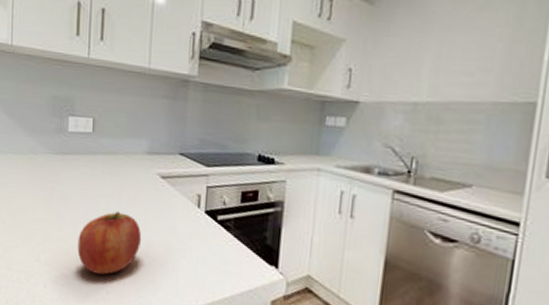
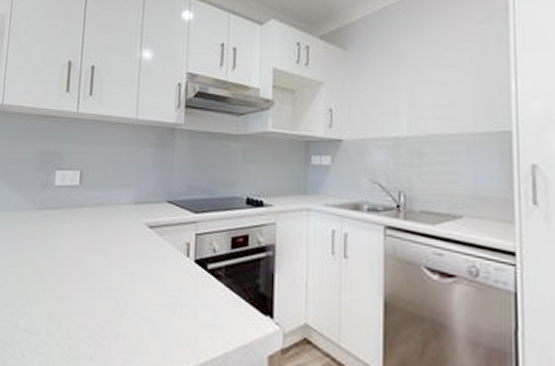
fruit: present [77,210,142,275] -> none [60,265,129,339]

